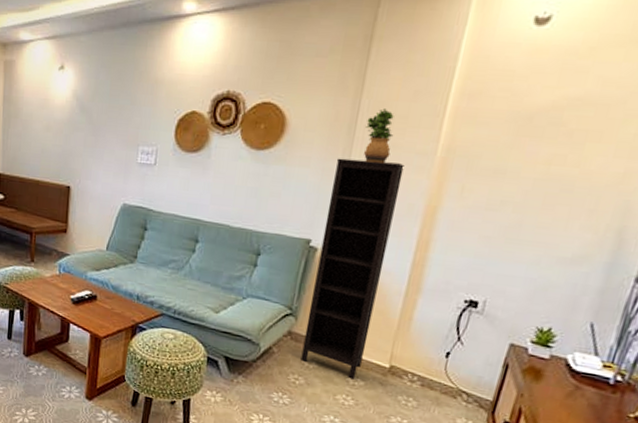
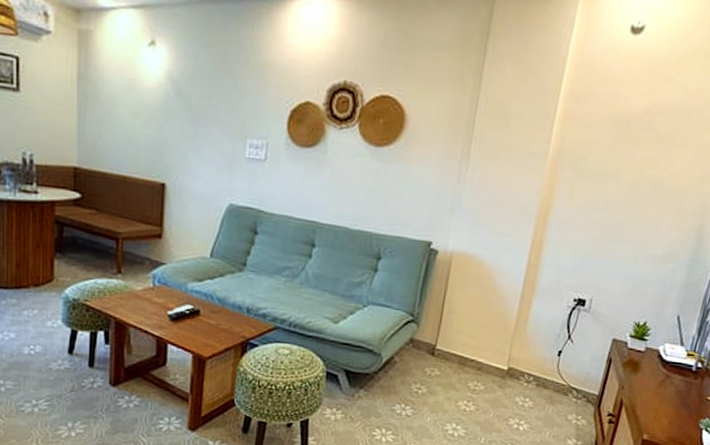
bookcase: present [300,158,404,380] -> none [423,157,519,384]
potted plant: present [364,108,394,164] -> none [482,107,510,164]

